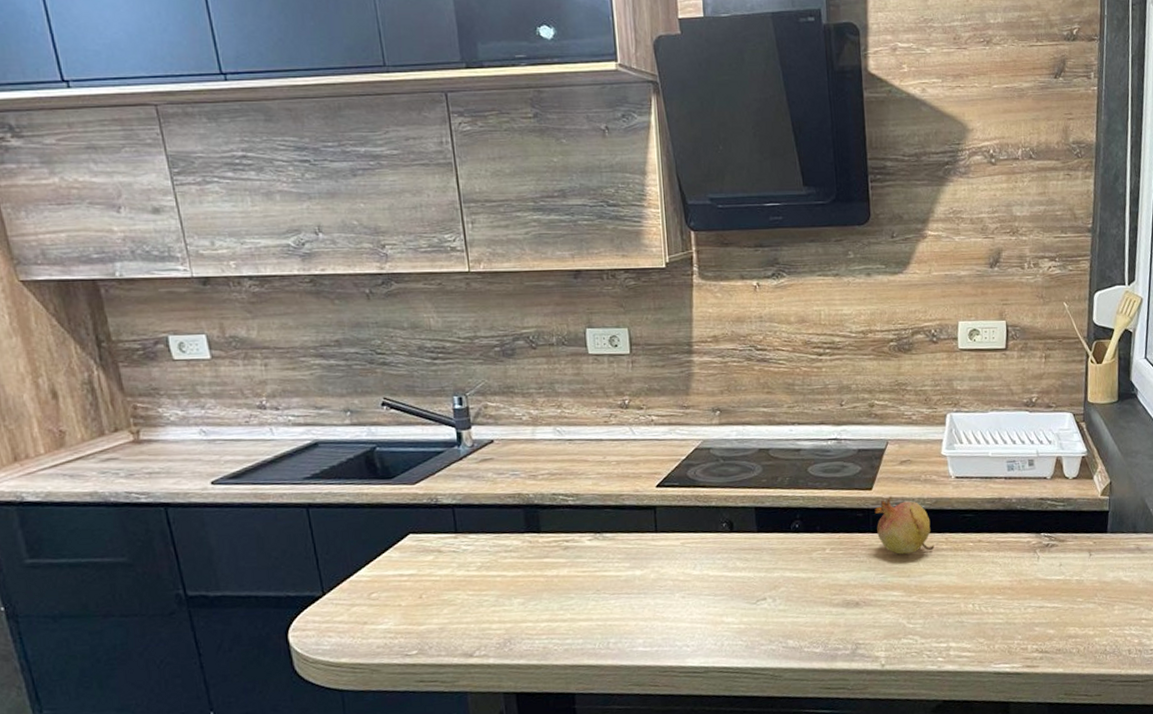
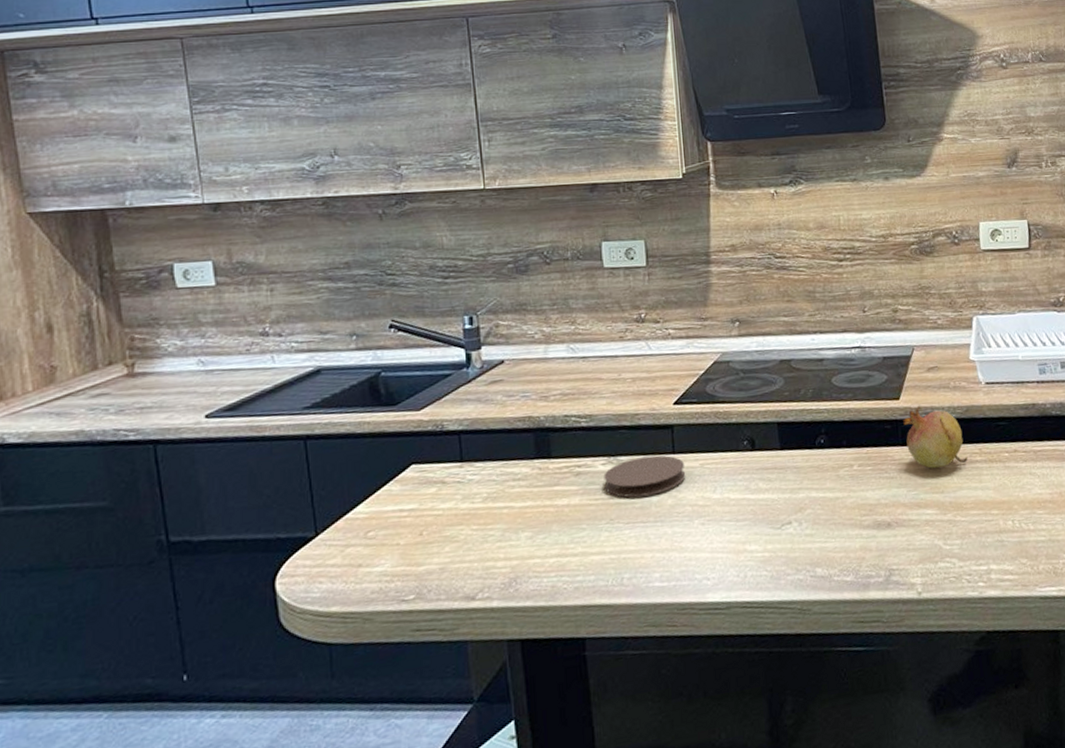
coaster: none [590,533,668,572] -> present [604,455,686,498]

